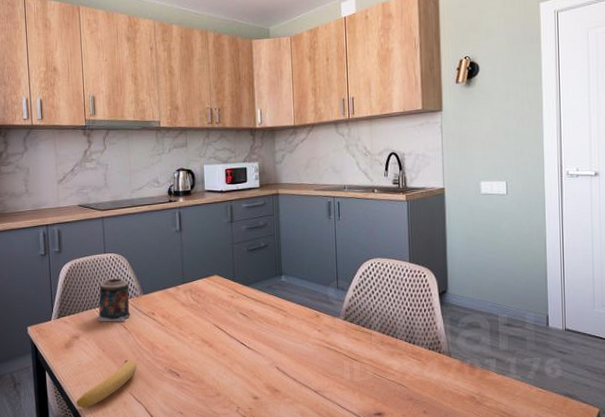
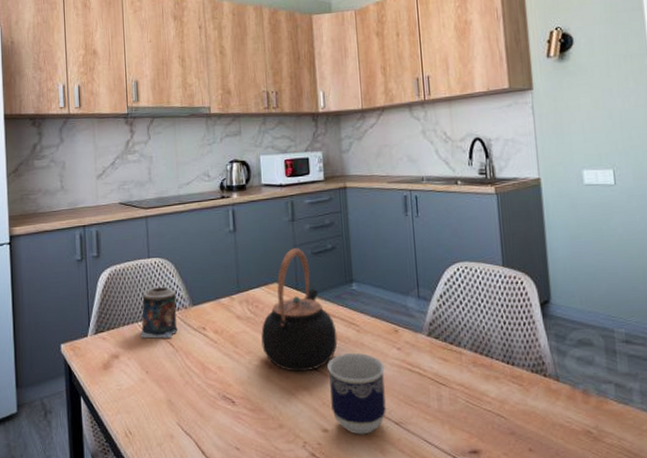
banana: present [76,359,137,409] -> none [115,383,186,442]
teapot: none [202,246,268,350] -> present [261,248,338,372]
cup: none [259,334,307,401] -> present [327,352,386,435]

